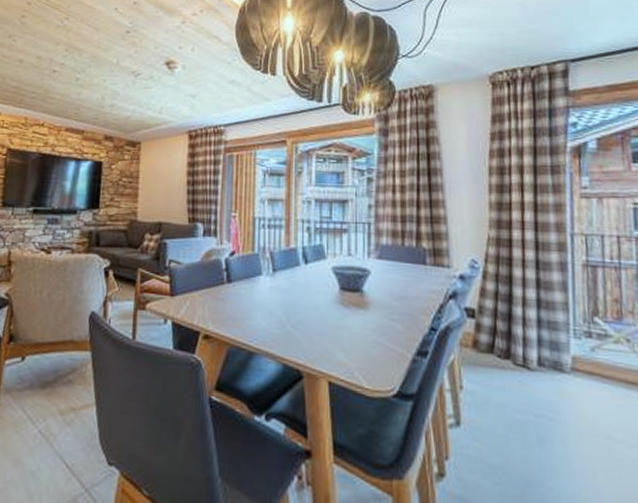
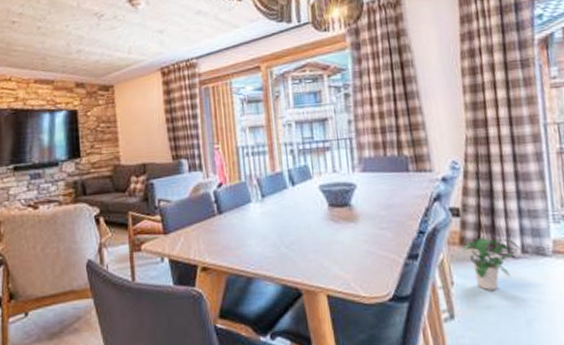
potted plant: none [471,343,536,401] -> present [459,237,520,290]

